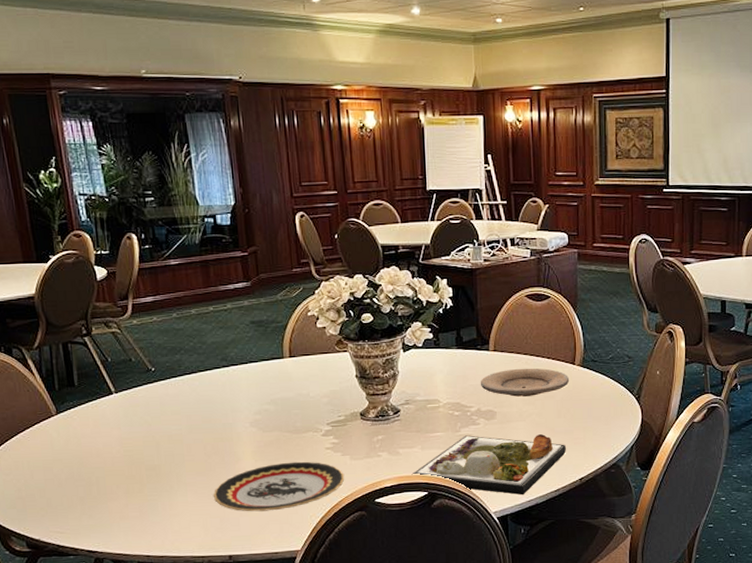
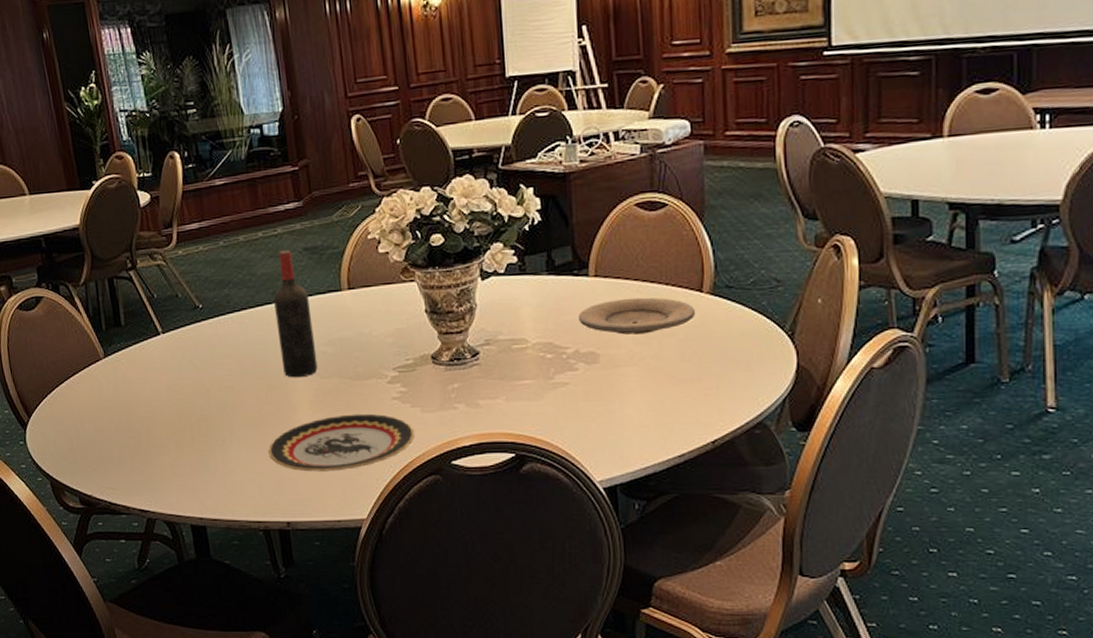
wine bottle: none [222,322,261,432] -> present [274,250,318,378]
dinner plate: present [411,434,566,495] -> none [495,383,693,461]

